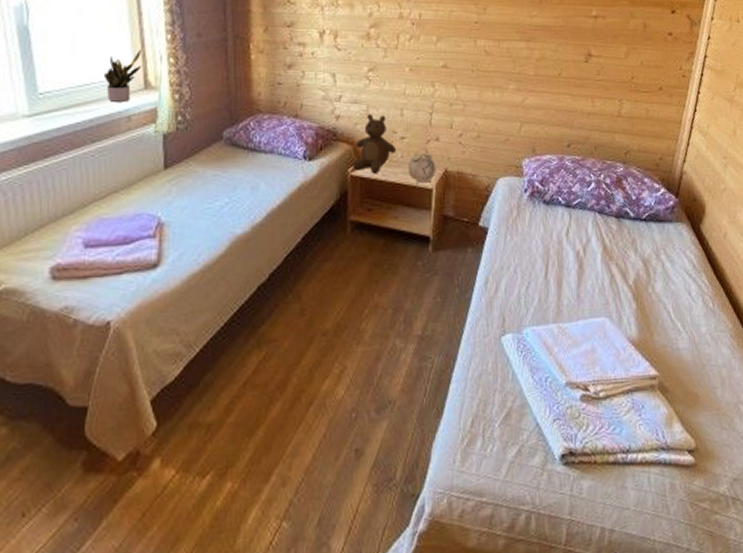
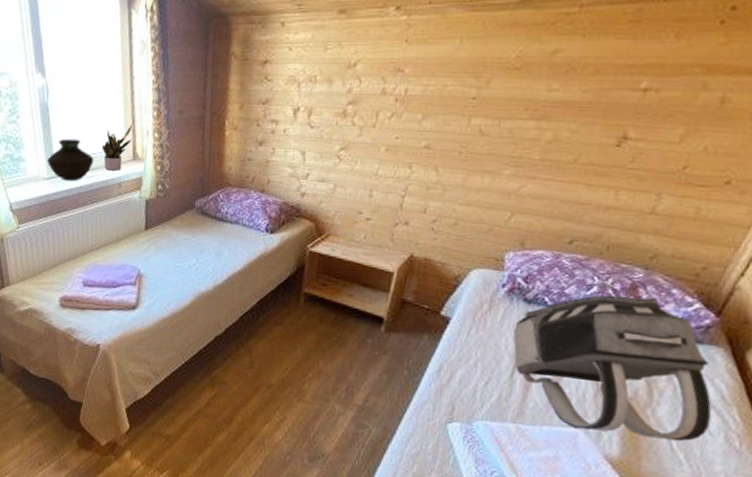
vase: none [27,66,94,118] -> present [46,138,94,181]
teddy bear: present [353,114,397,173] -> none [312,193,361,251]
alarm clock: present [408,148,437,183] -> none [369,231,402,266]
backpack: none [540,188,692,316] -> present [513,295,712,442]

